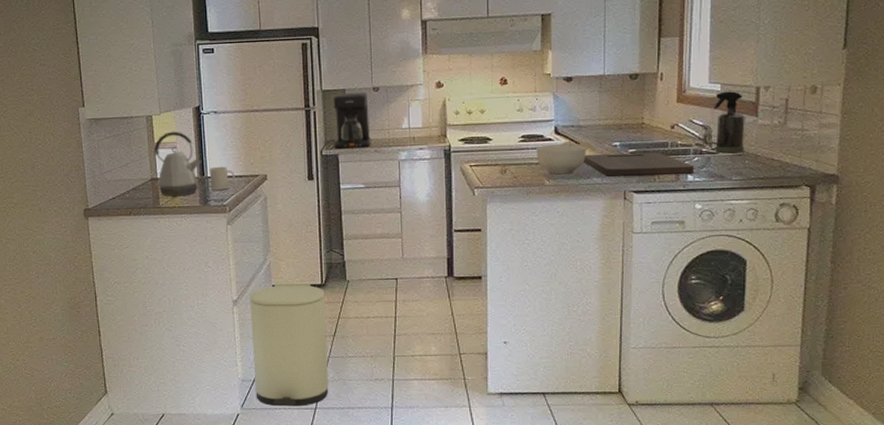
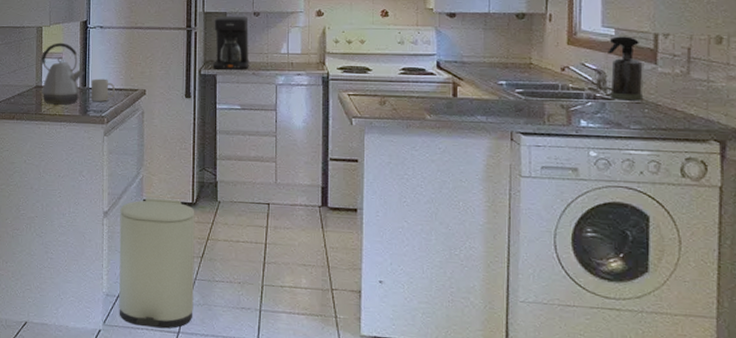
bowl: present [536,144,587,175] -> none [417,79,471,110]
cutting board: present [584,152,695,177] -> none [467,91,588,119]

